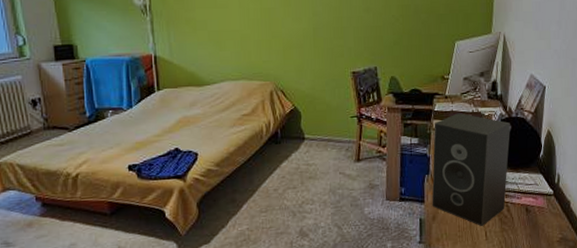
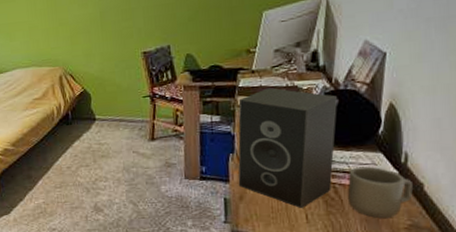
mug: none [516,186,563,233] -> present [347,166,413,218]

